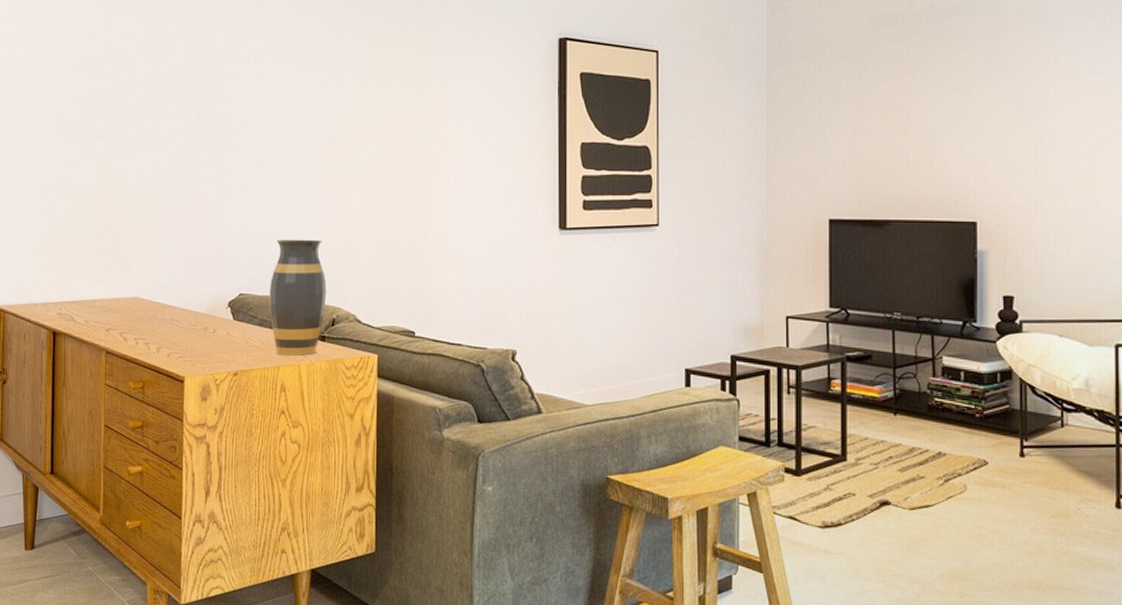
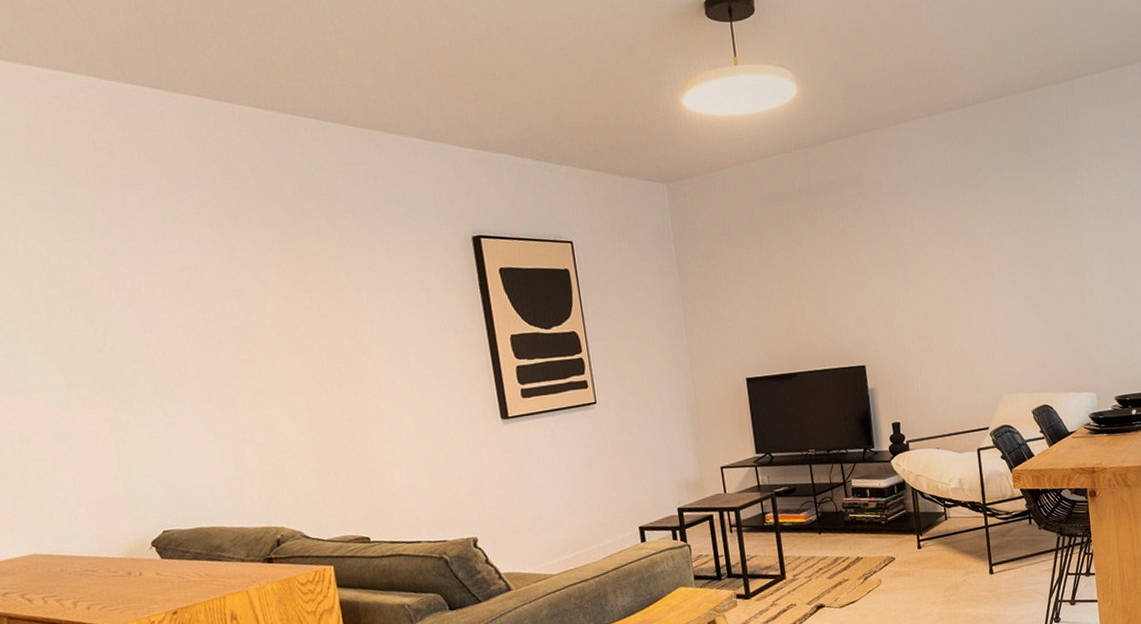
vase: present [269,239,326,357] -> none [196,463,267,586]

